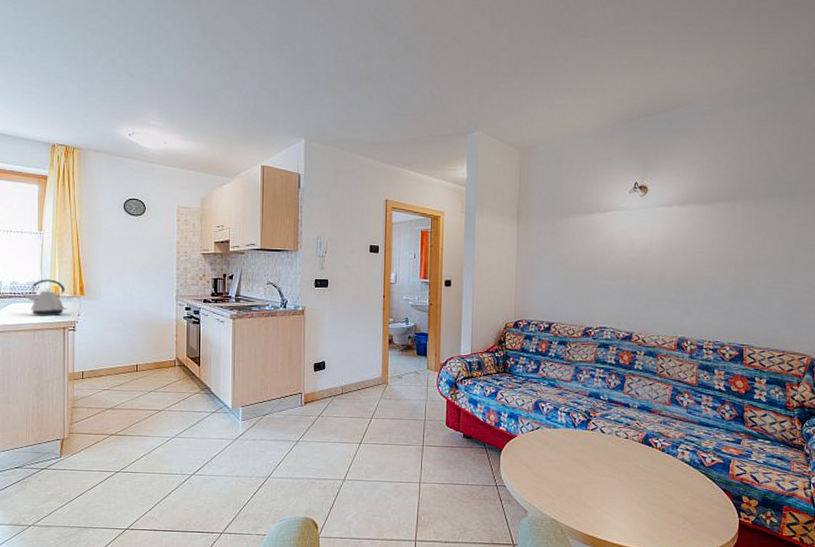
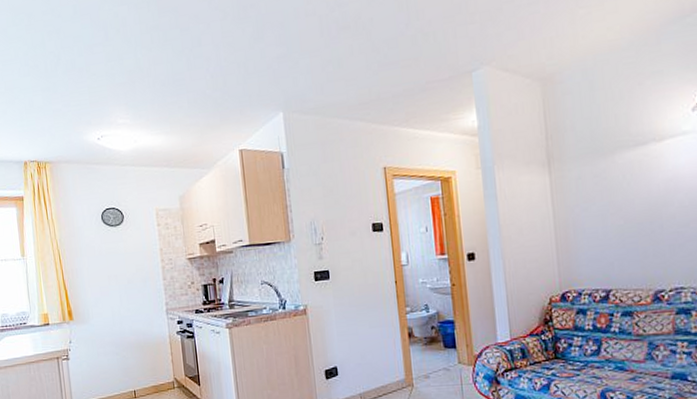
kettle: present [26,279,67,316] -> none [18,306,59,348]

